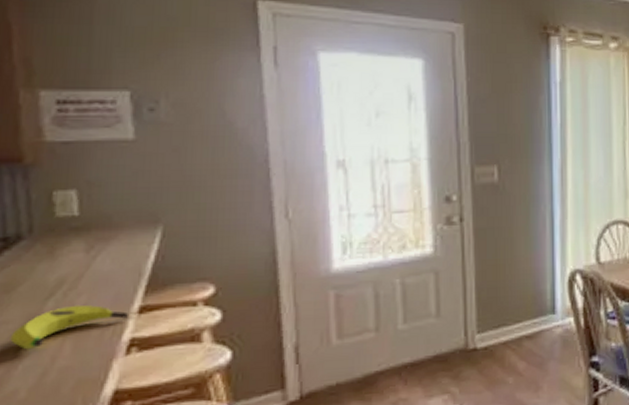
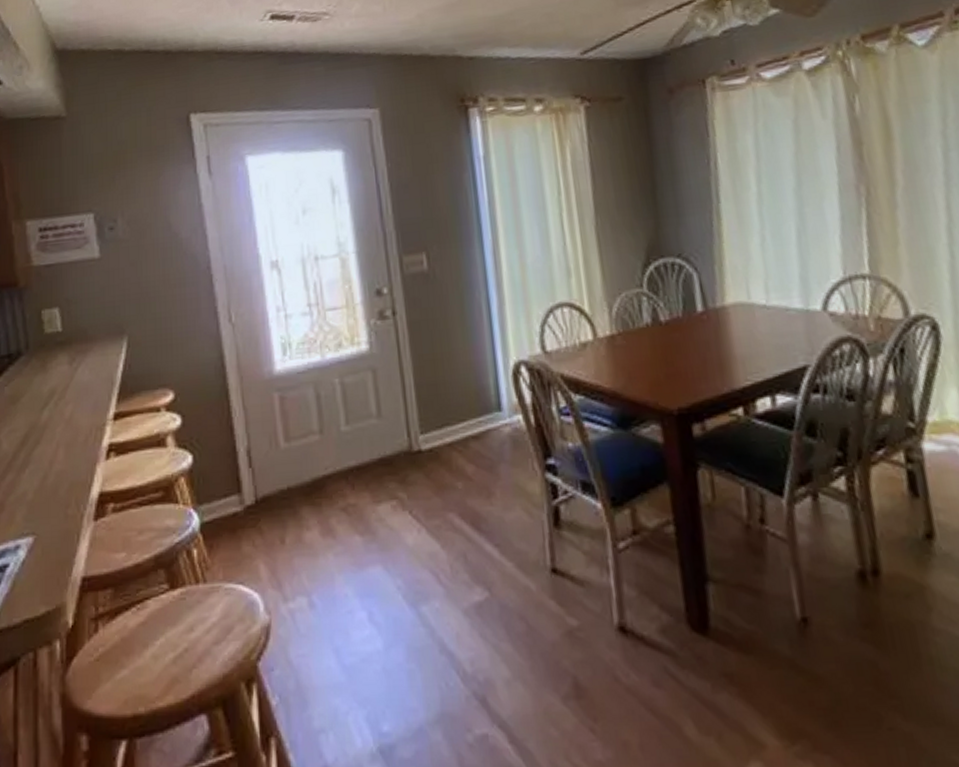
banana: present [10,304,130,350] -> none [18,413,107,455]

